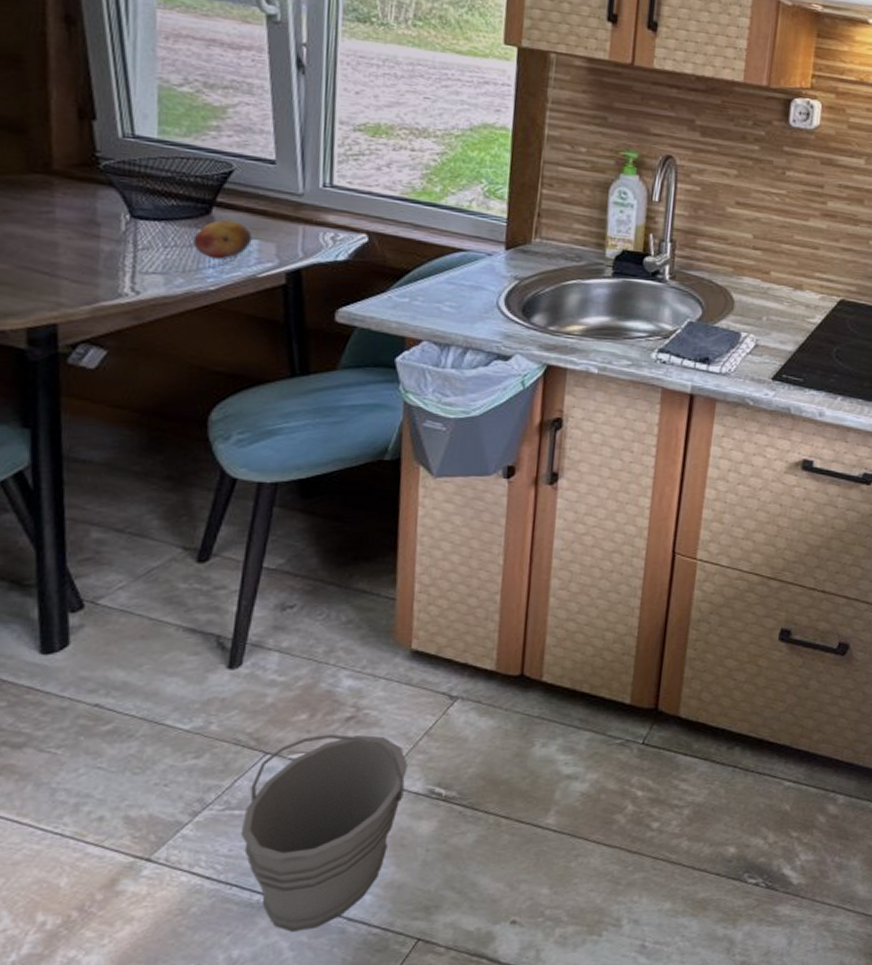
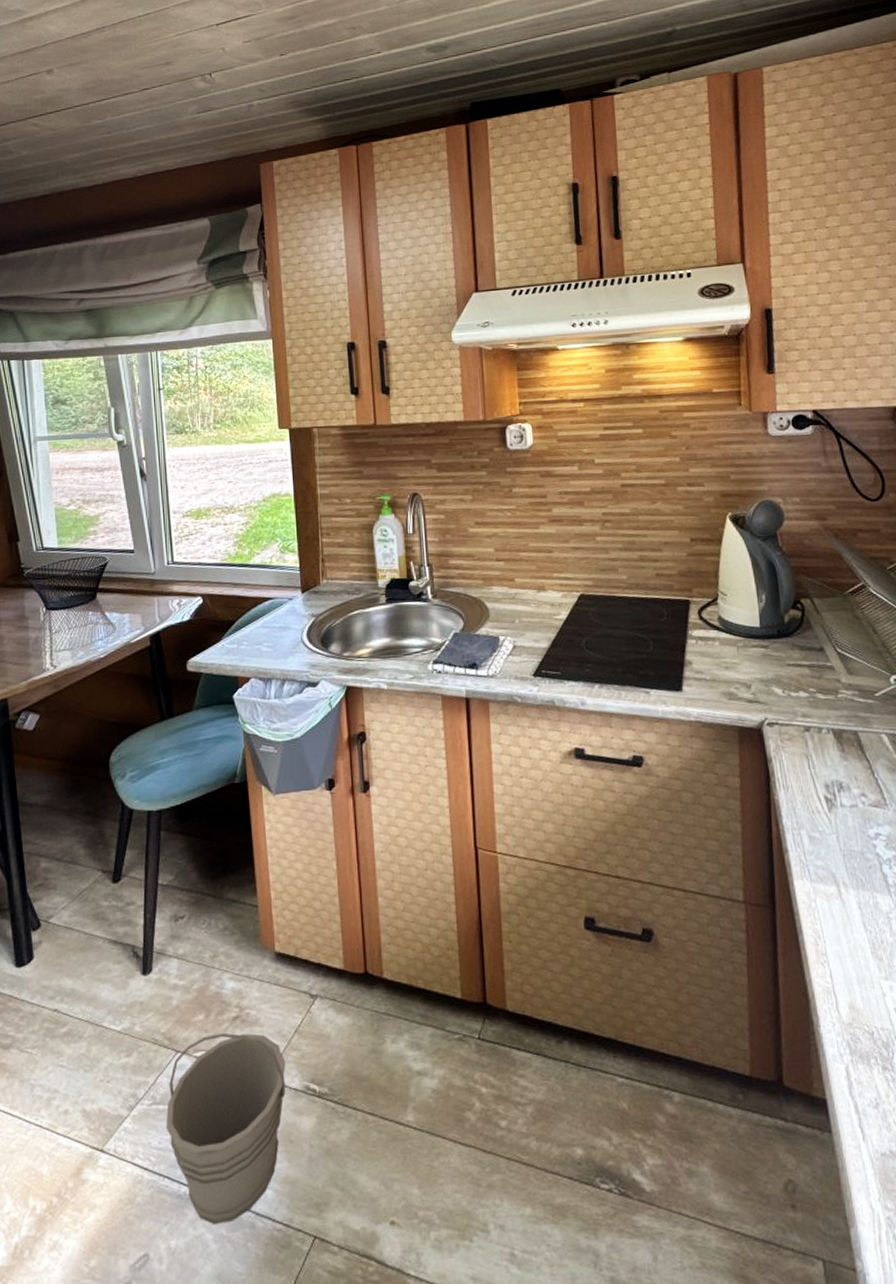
fruit: present [193,219,252,259] -> none [86,600,125,633]

